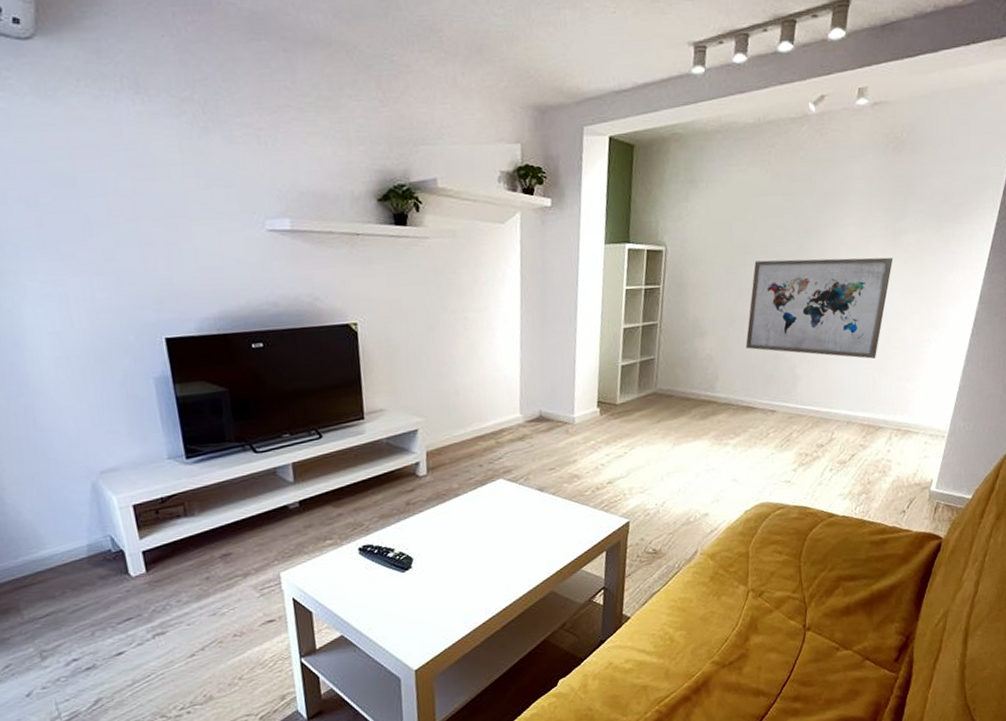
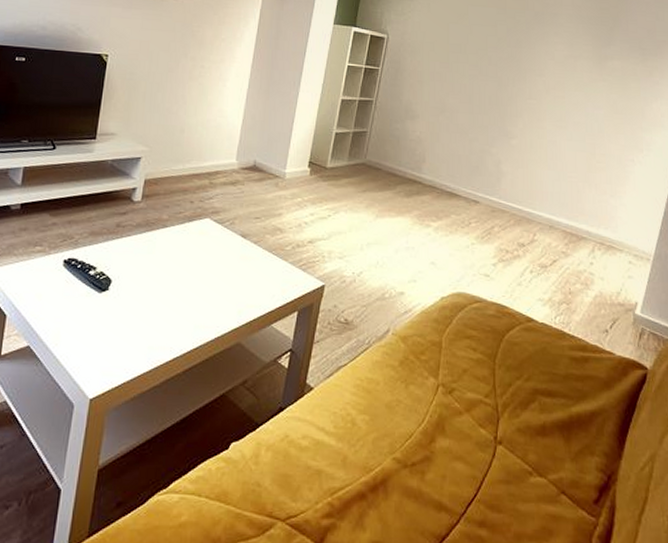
wall art: present [746,257,893,359] -> none [454,60,599,169]

